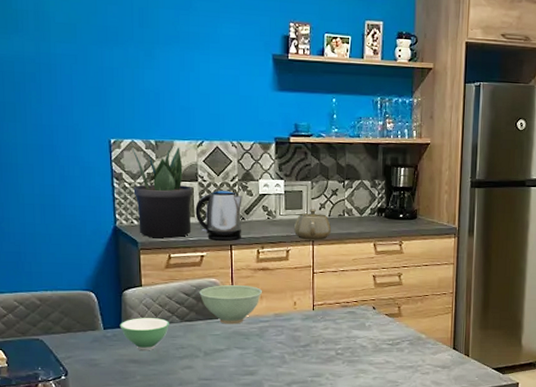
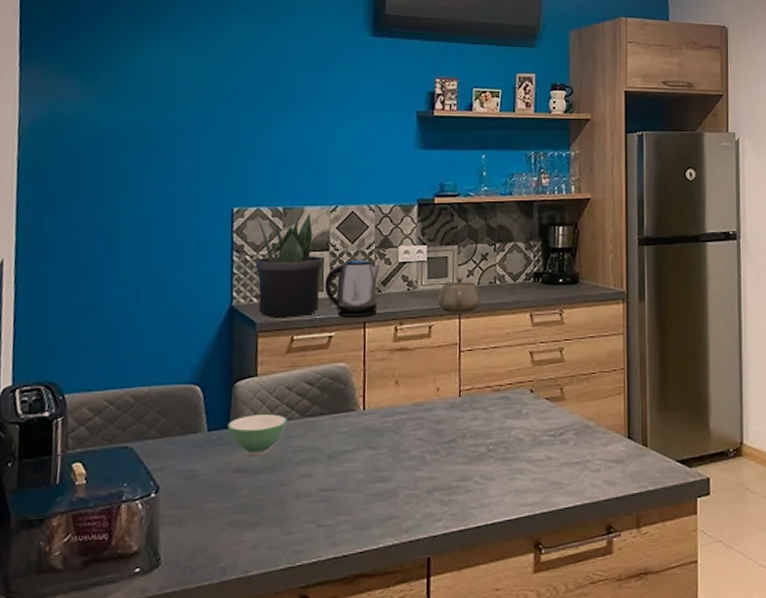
bowl: present [199,284,263,324] -> none [325,369,401,419]

